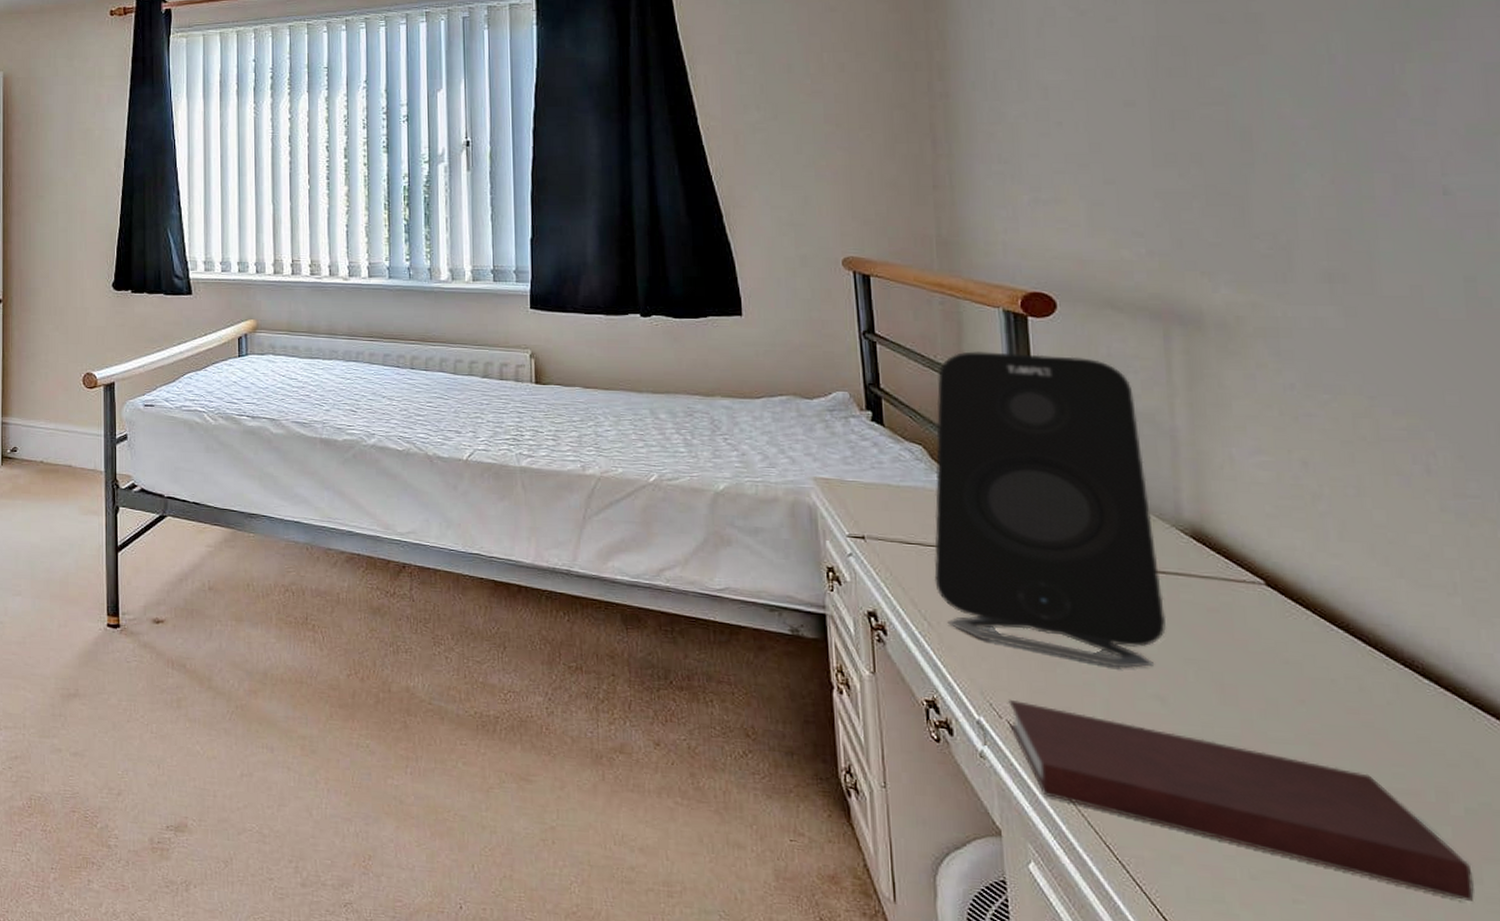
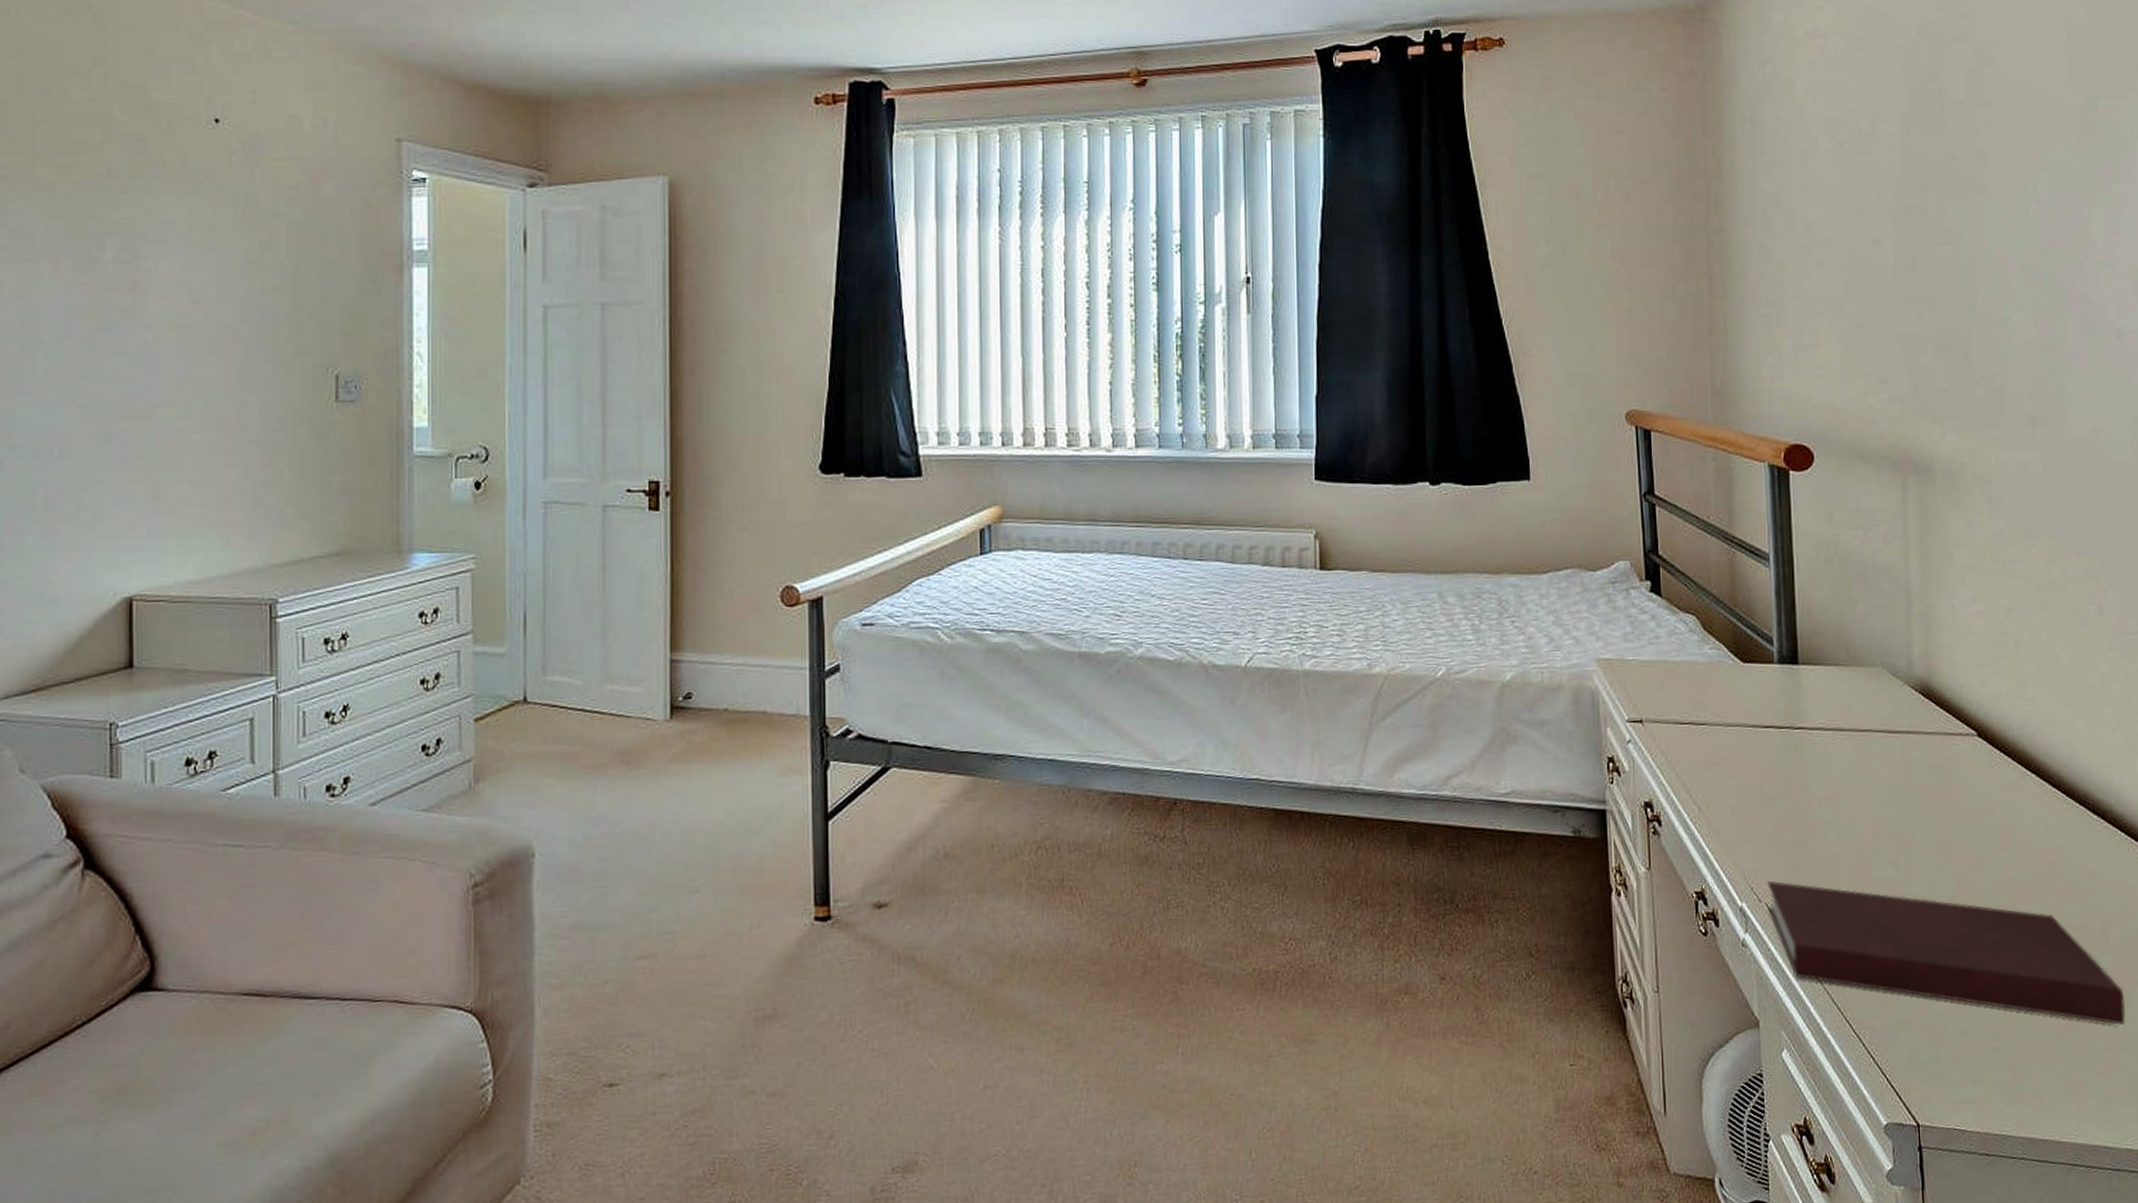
speaker: present [934,351,1167,668] -> none [1704,509,1899,835]

